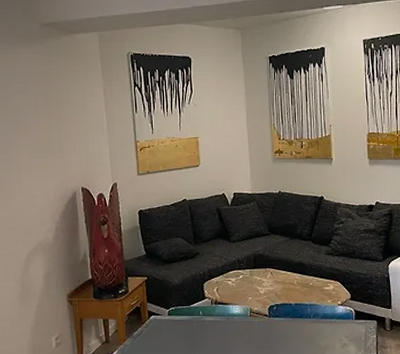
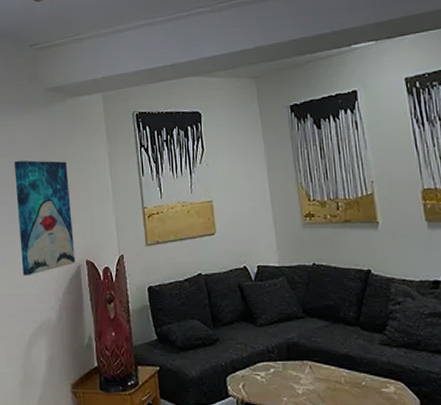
wall art: none [9,92,71,202] -> present [14,160,75,276]

